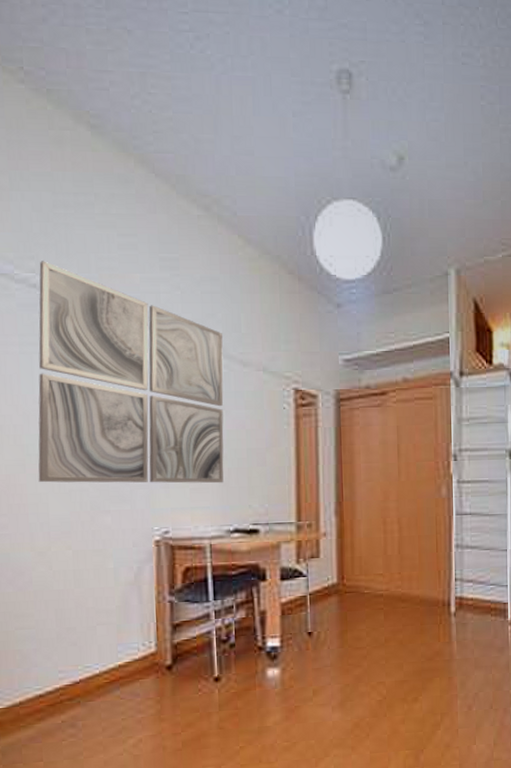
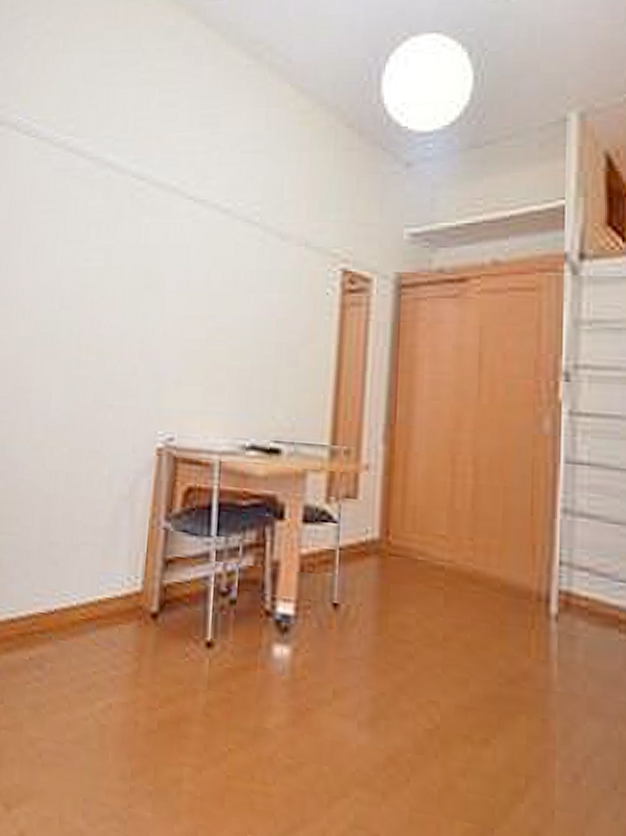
wall art: present [38,261,224,484] -> none [45,123,261,384]

